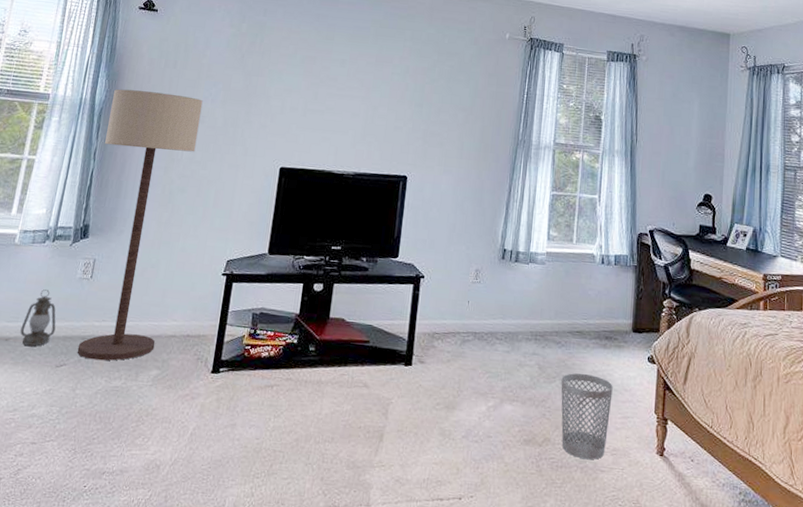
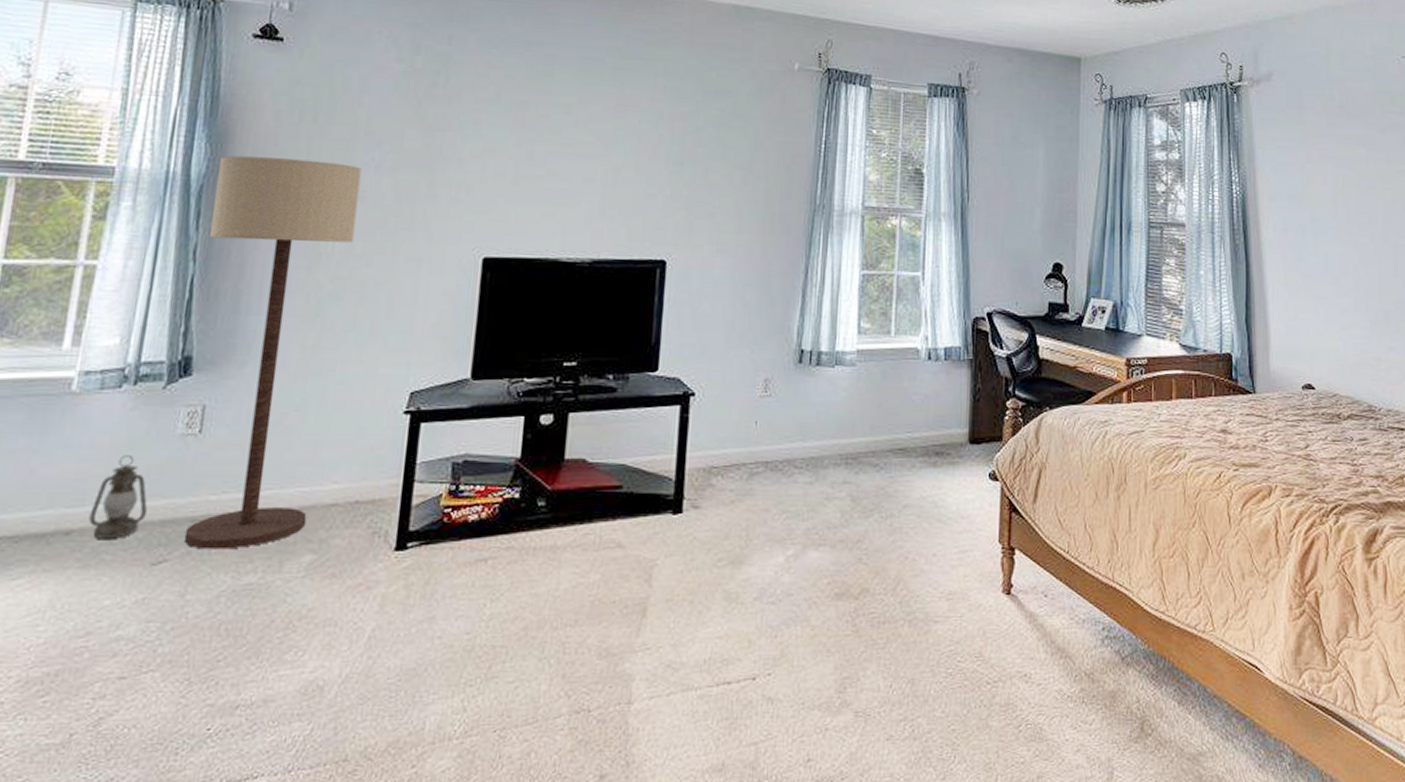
wastebasket: present [561,373,613,460] -> none [880,501,947,610]

